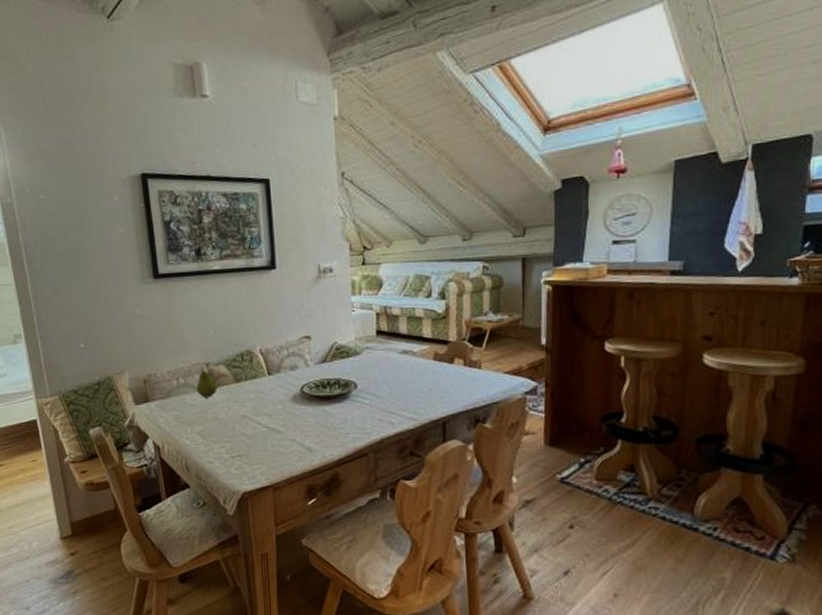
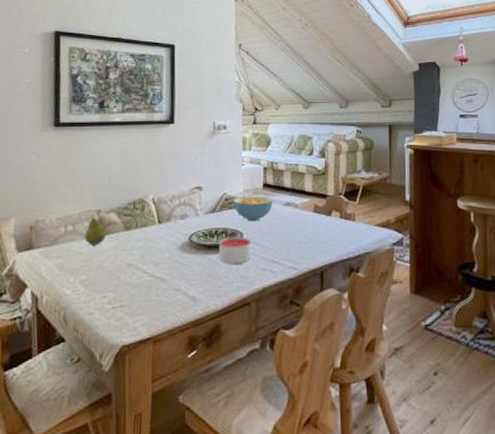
candle: none [332,387,367,416] -> present [219,236,251,265]
cereal bowl: none [345,344,388,372] -> present [234,196,273,222]

